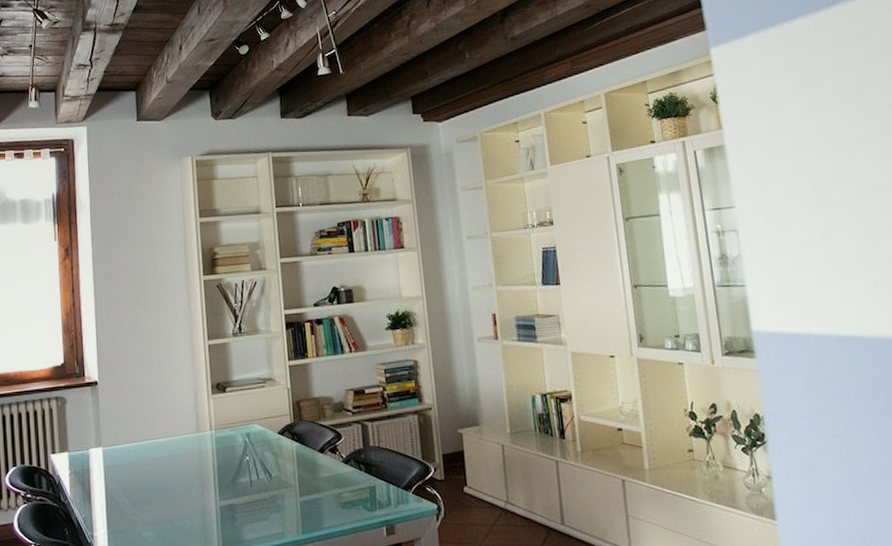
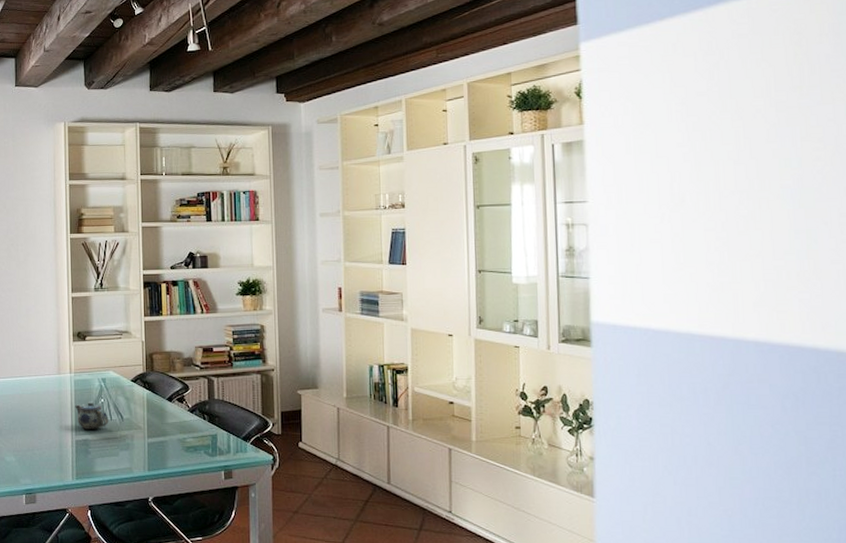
teapot: none [218,460,256,493] -> present [75,401,109,429]

